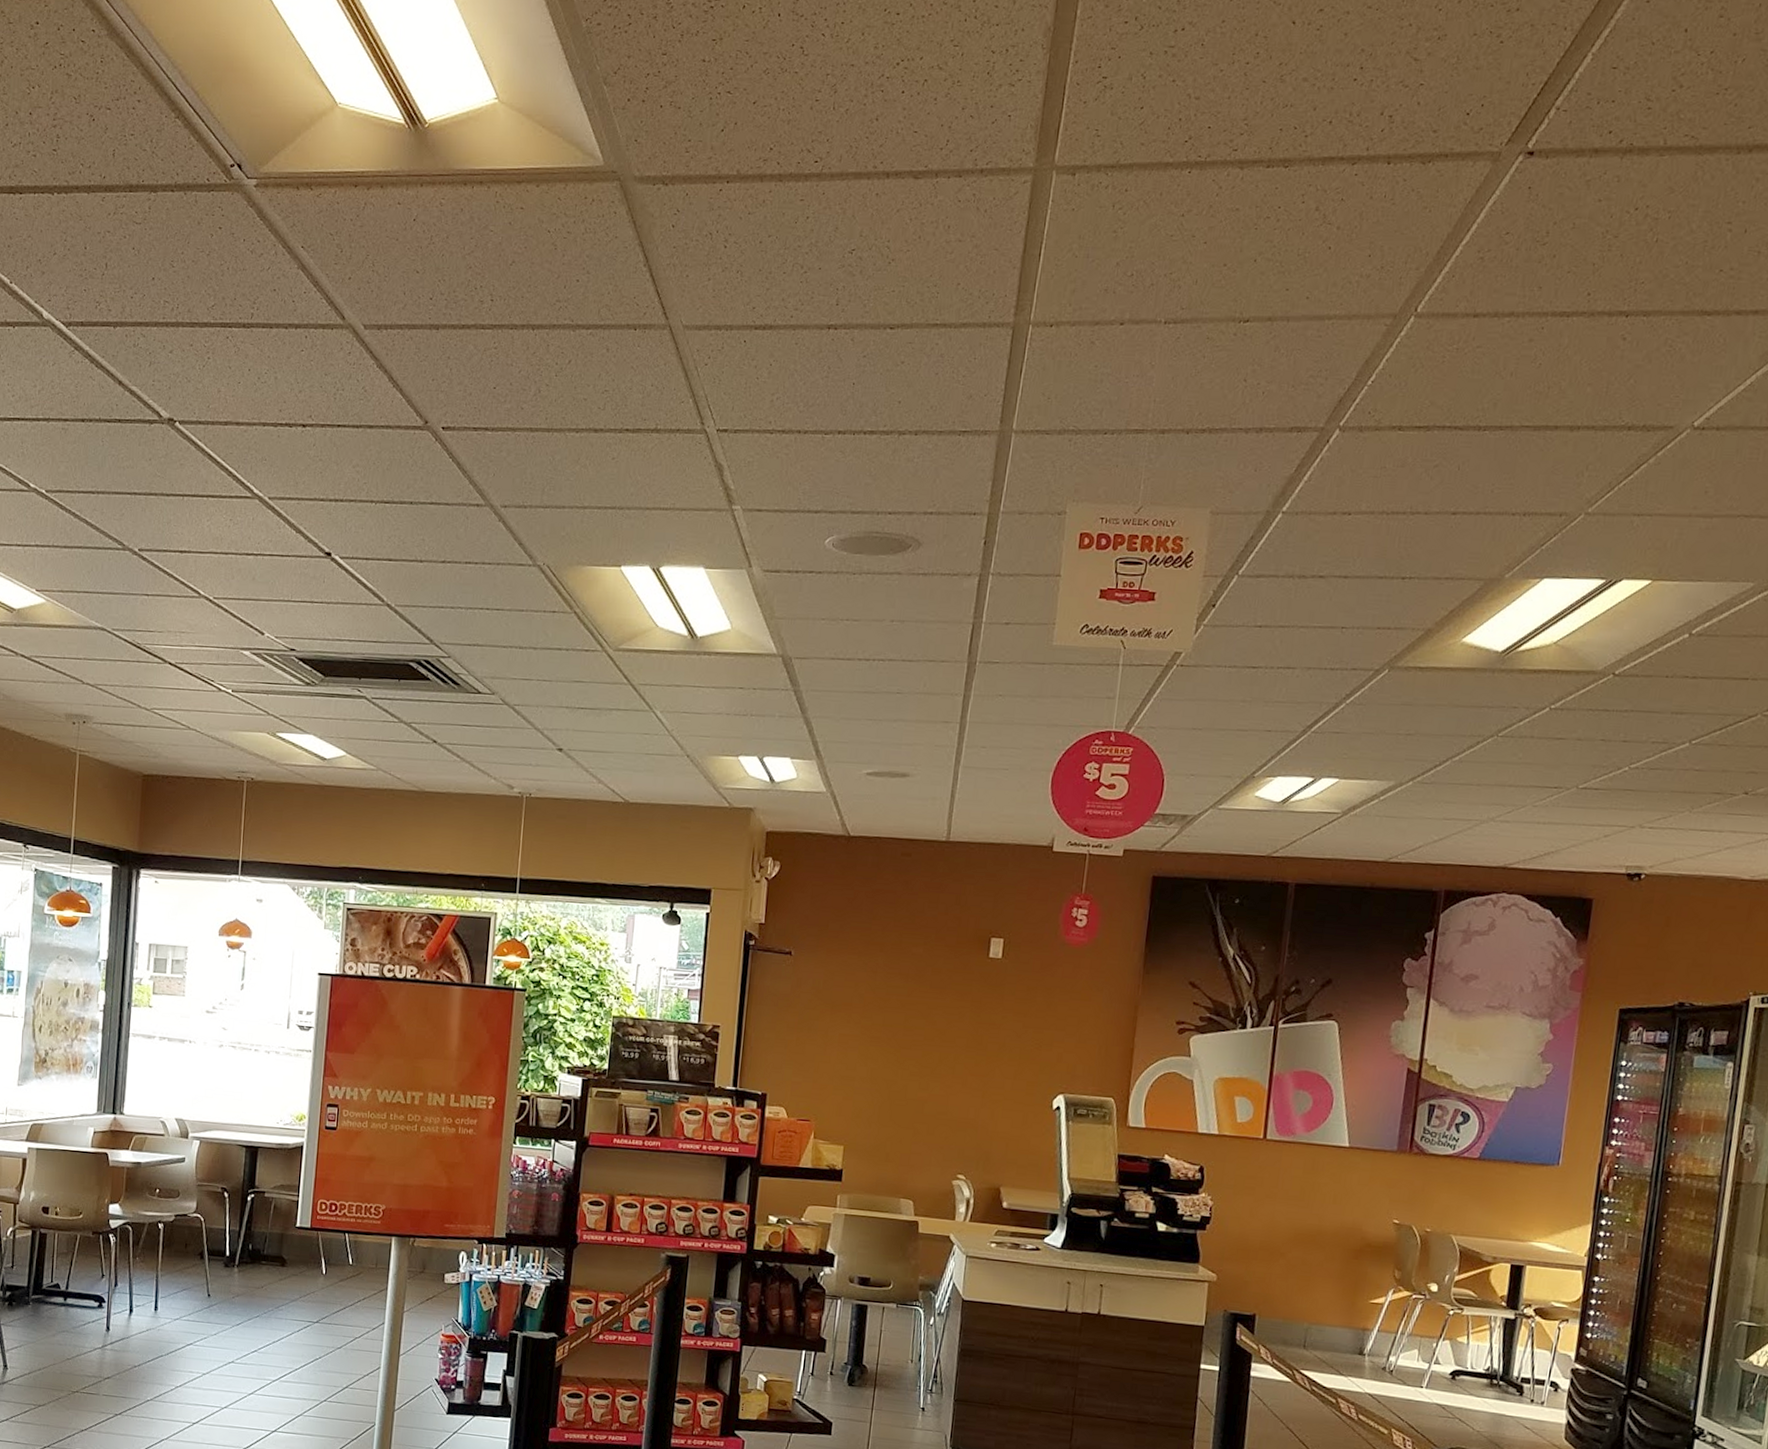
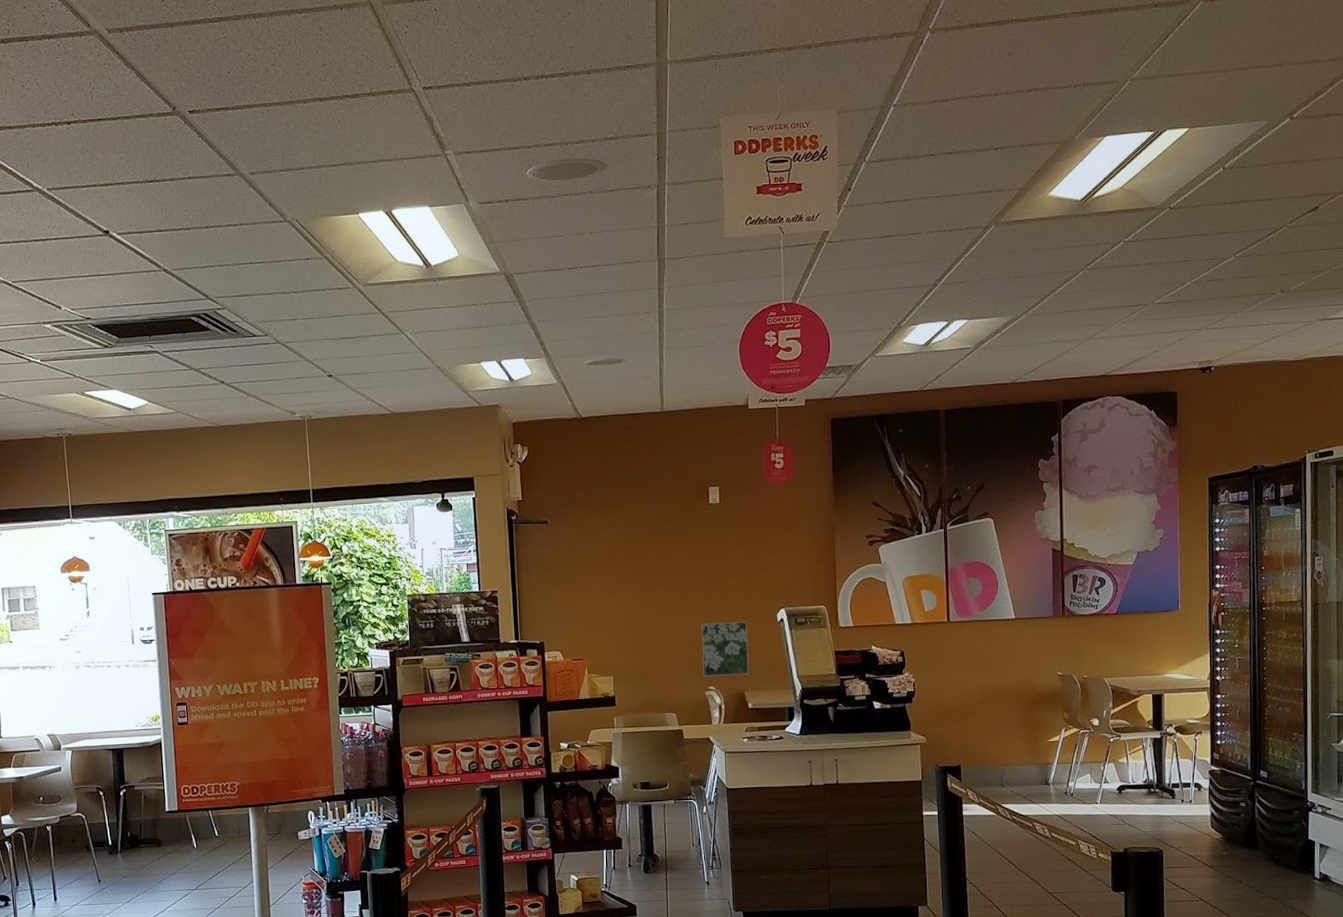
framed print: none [953,1099,1016,1167] -> present [702,621,749,677]

